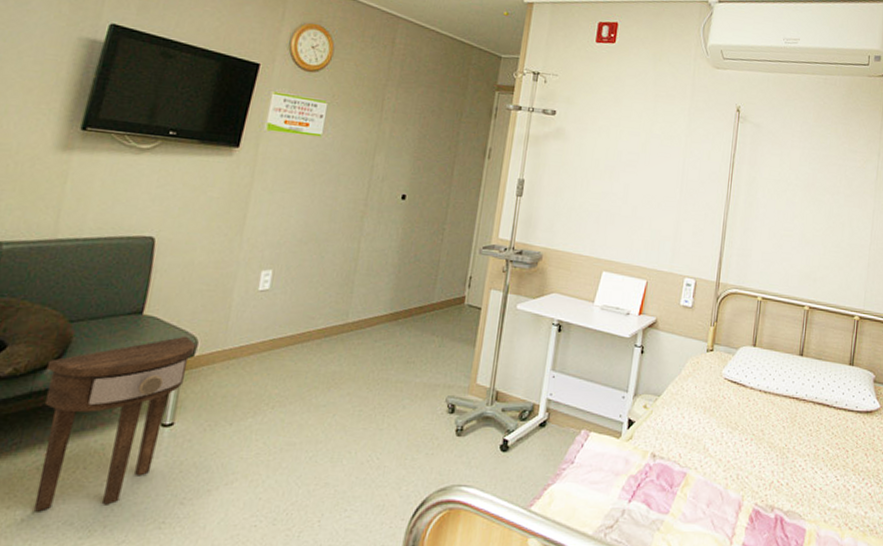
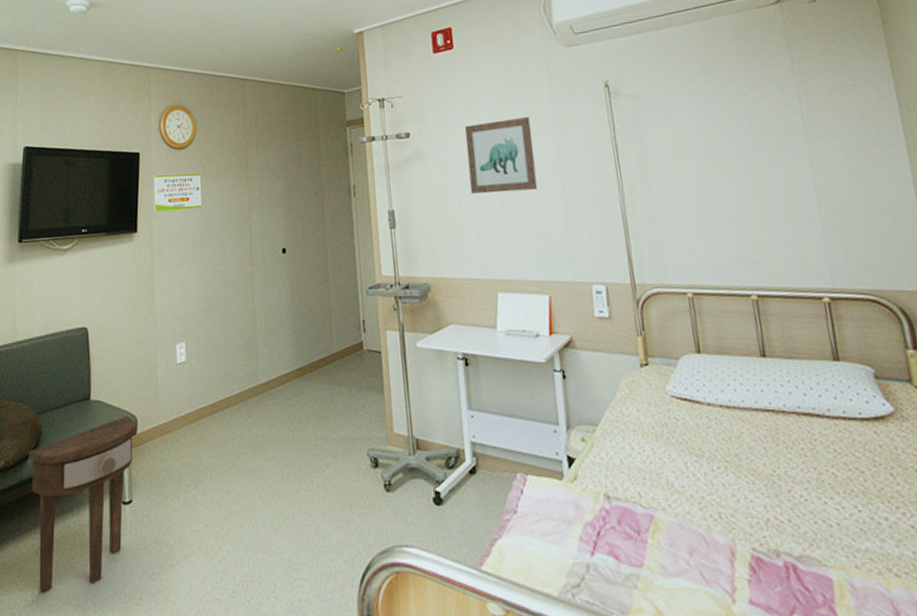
wall art: none [600,116,668,187] -> present [465,117,538,194]

